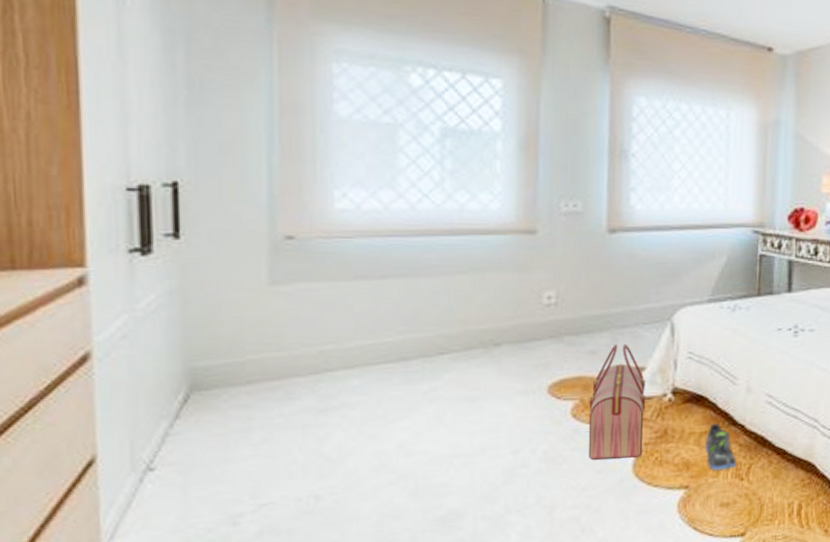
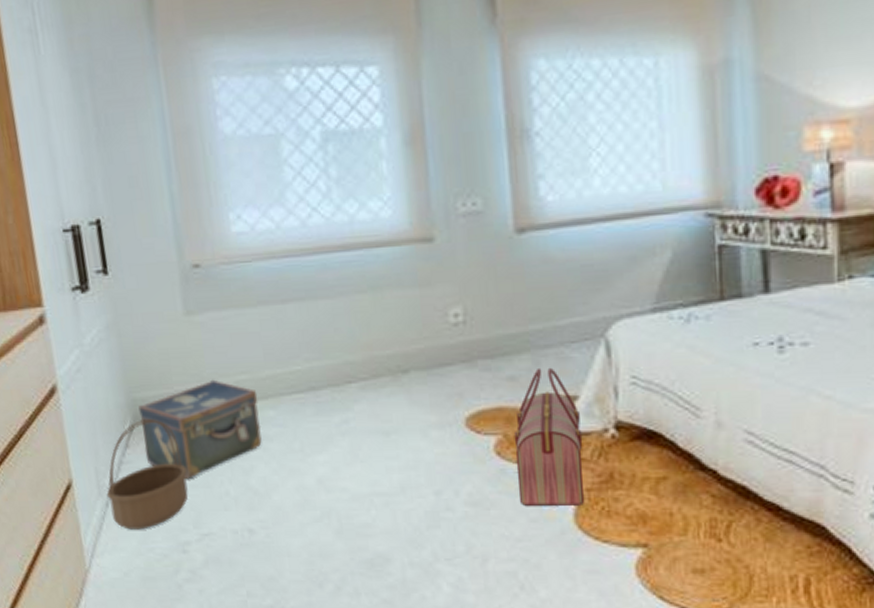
basket: none [141,388,251,506] -> present [106,418,188,530]
suitcase: none [198,349,343,449] -> present [138,379,262,479]
running shoe: present [704,423,737,471] -> none [664,466,711,527]

